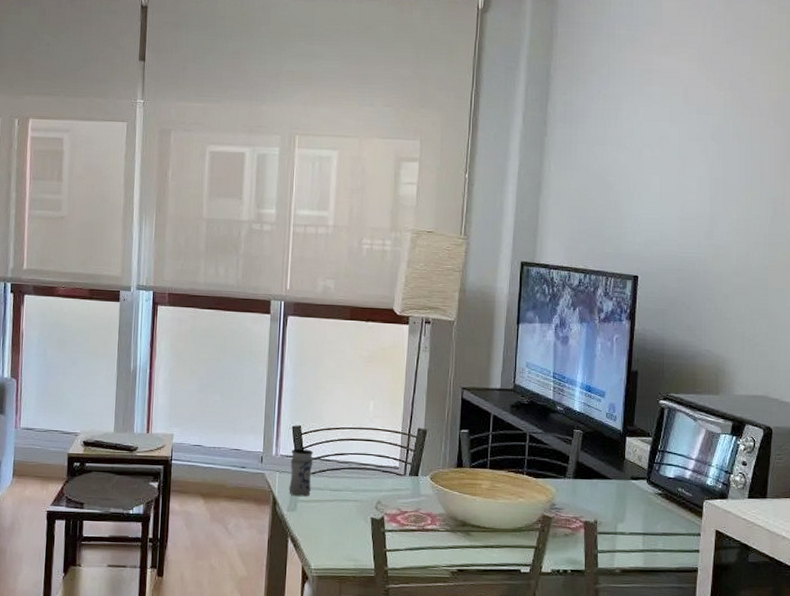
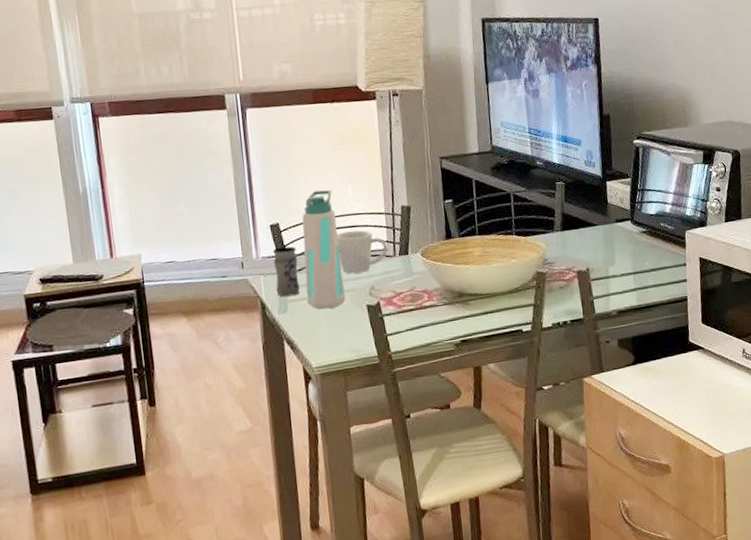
water bottle: none [315,400,355,515] -> present [302,190,346,310]
mug: none [352,444,400,486] -> present [337,230,389,274]

